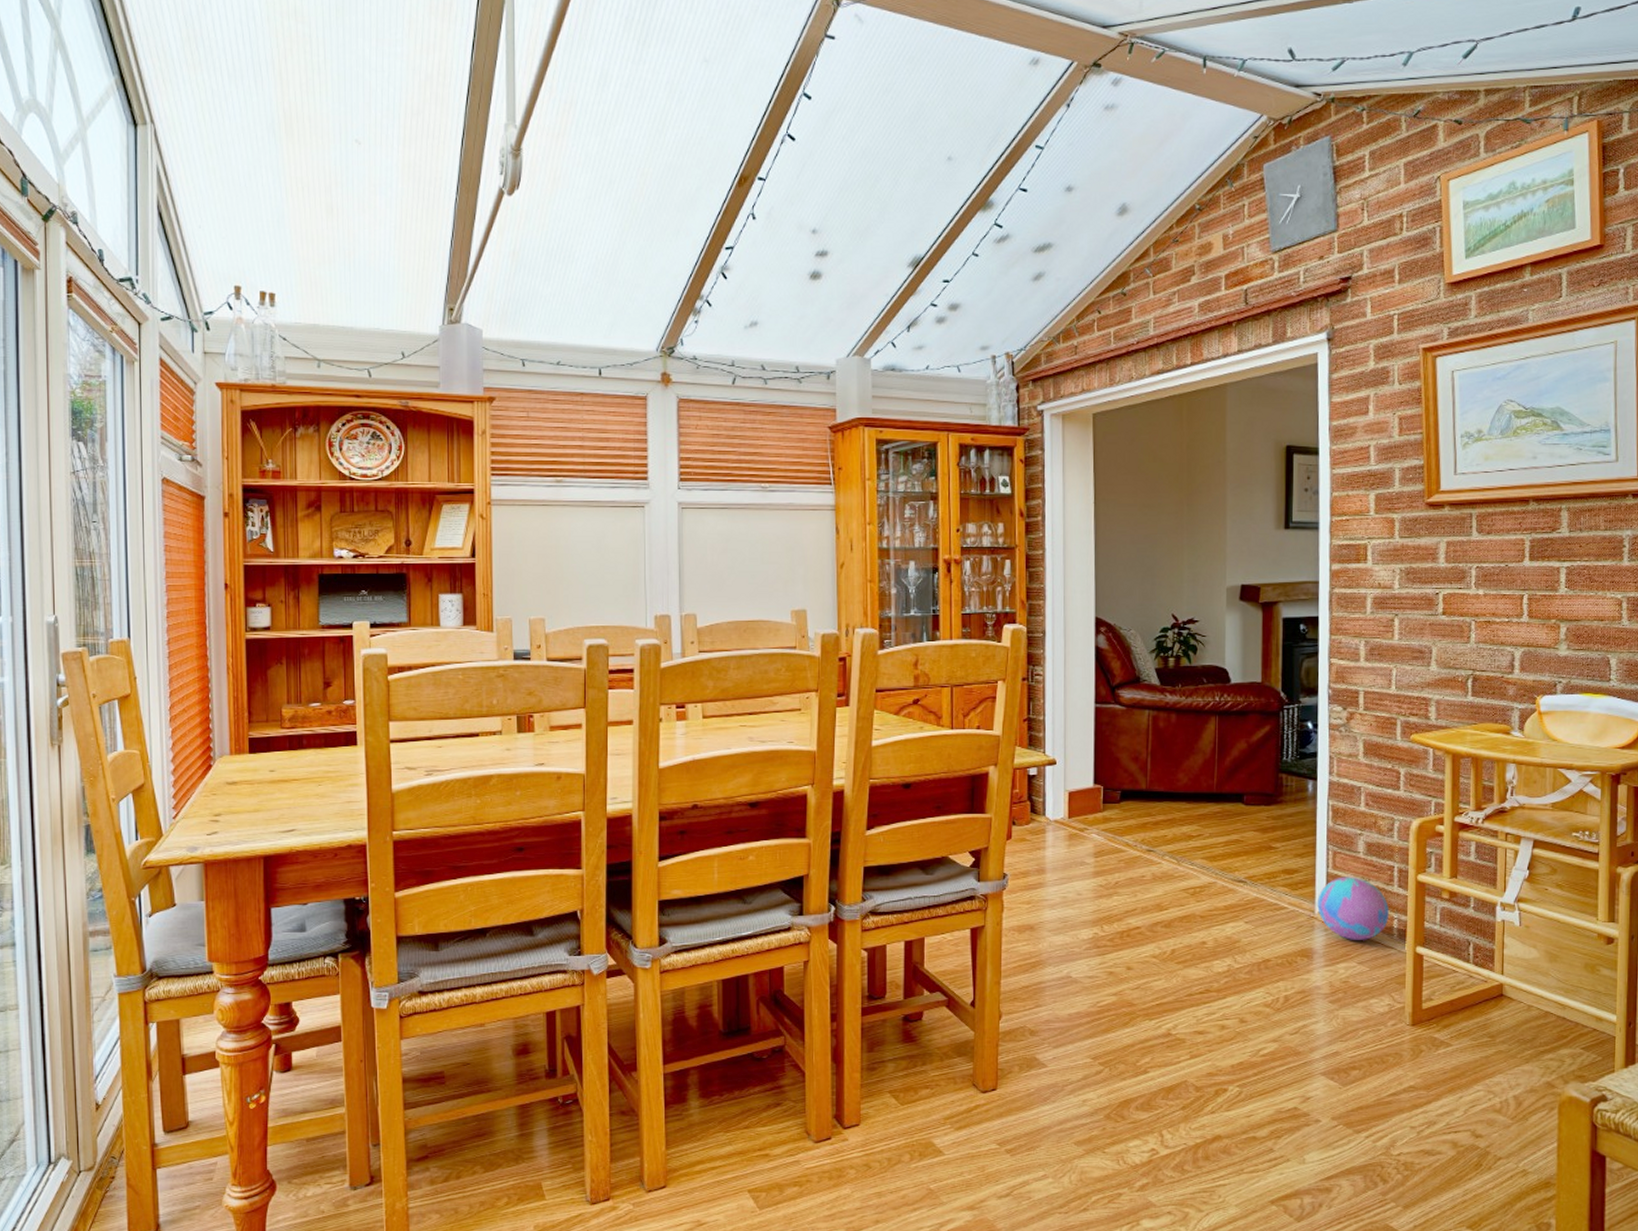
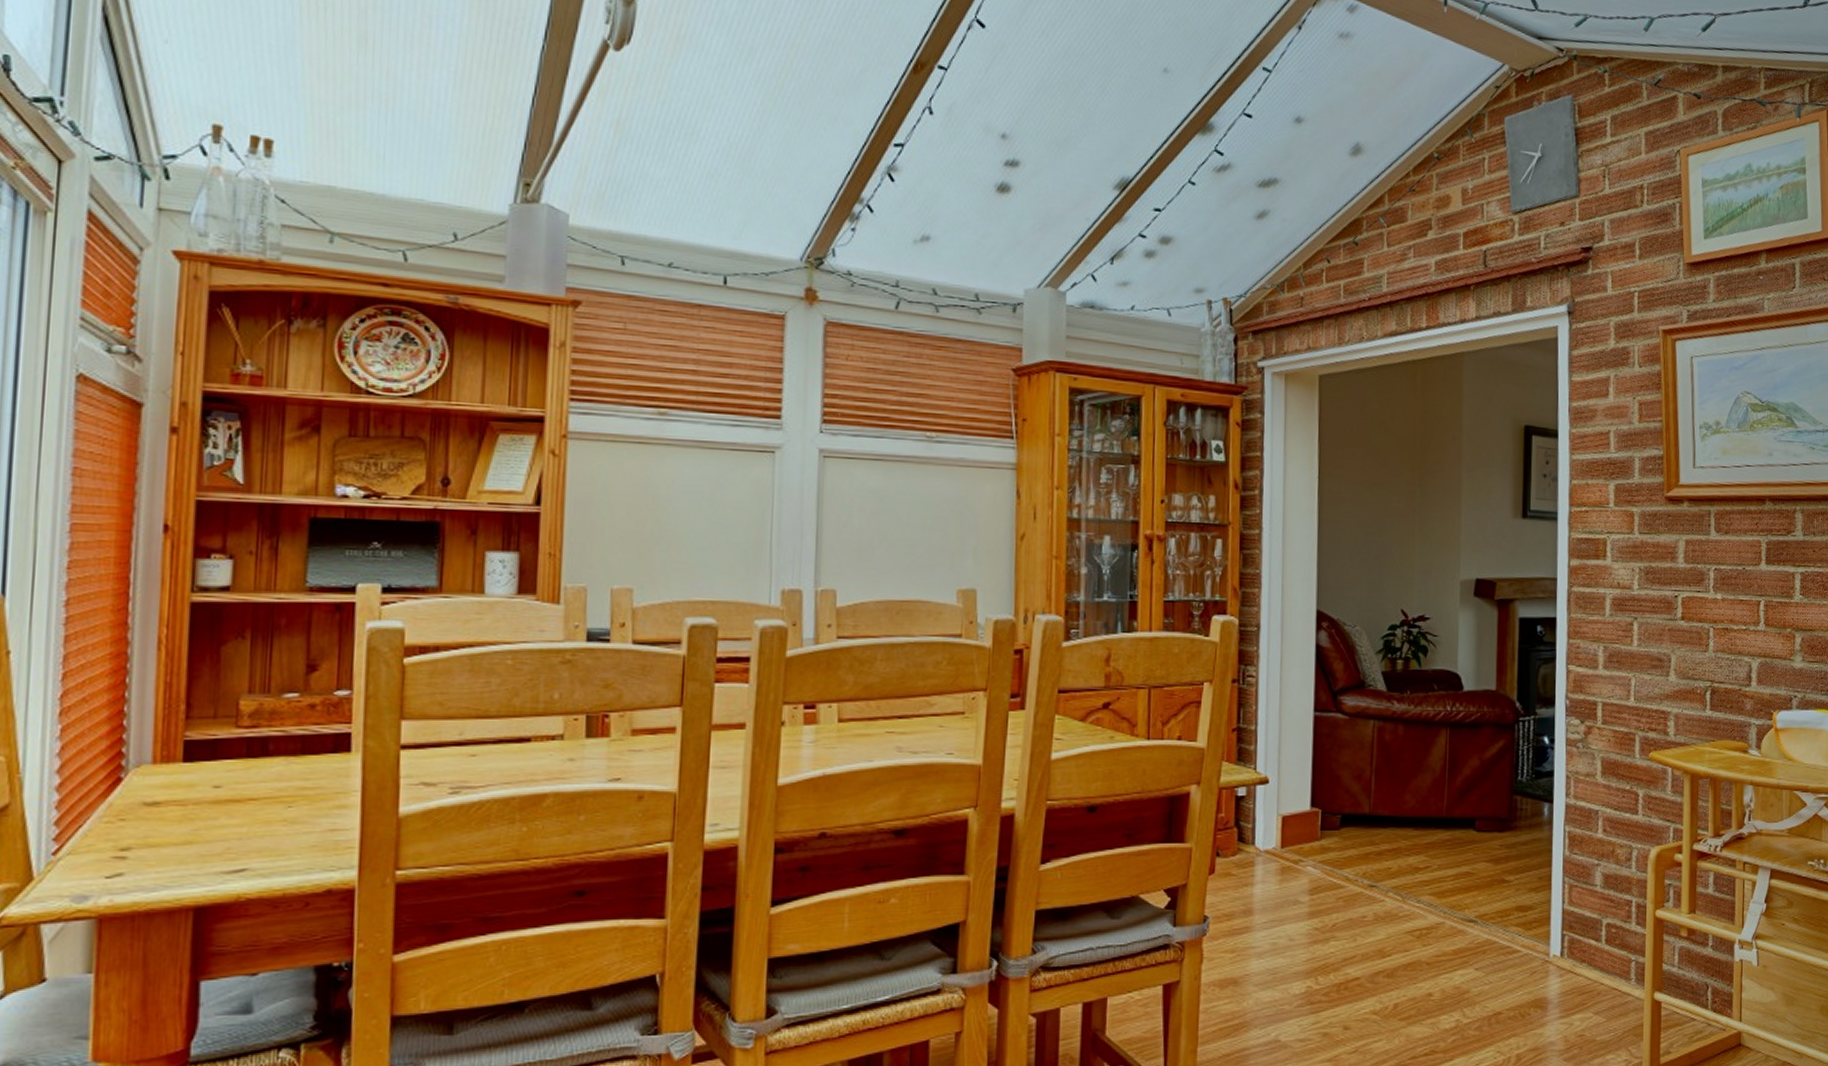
decorative ball: present [1317,875,1389,940] -> none [1552,912,1626,987]

